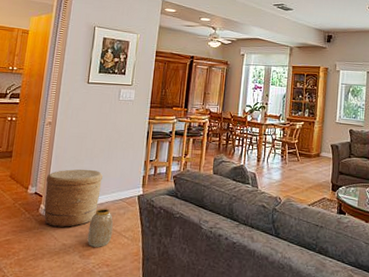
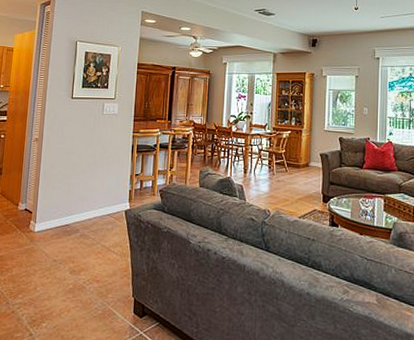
woven basket: present [44,169,103,227] -> none [34,184,90,243]
vase: present [87,209,114,247] -> none [77,224,102,263]

